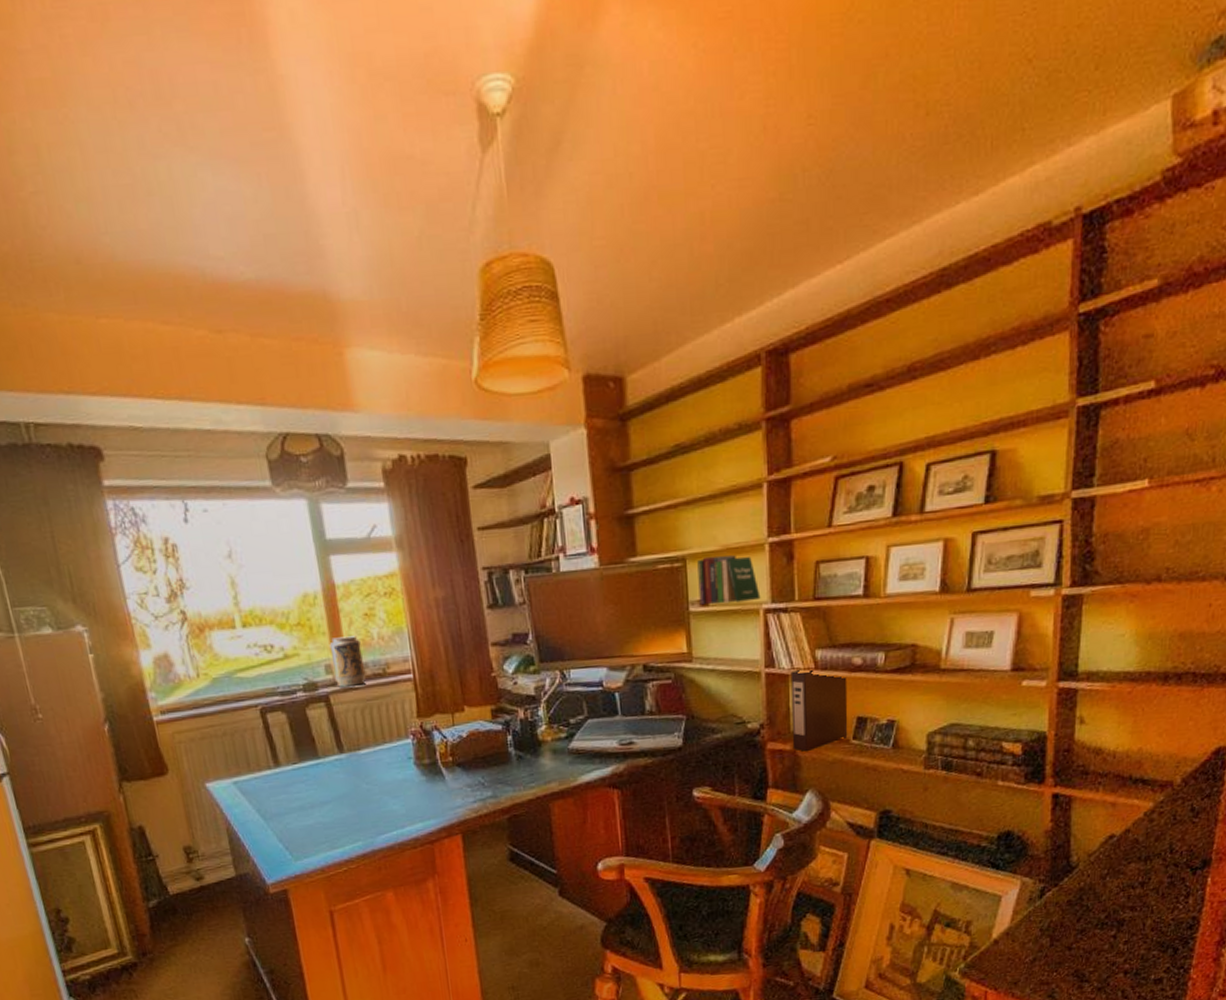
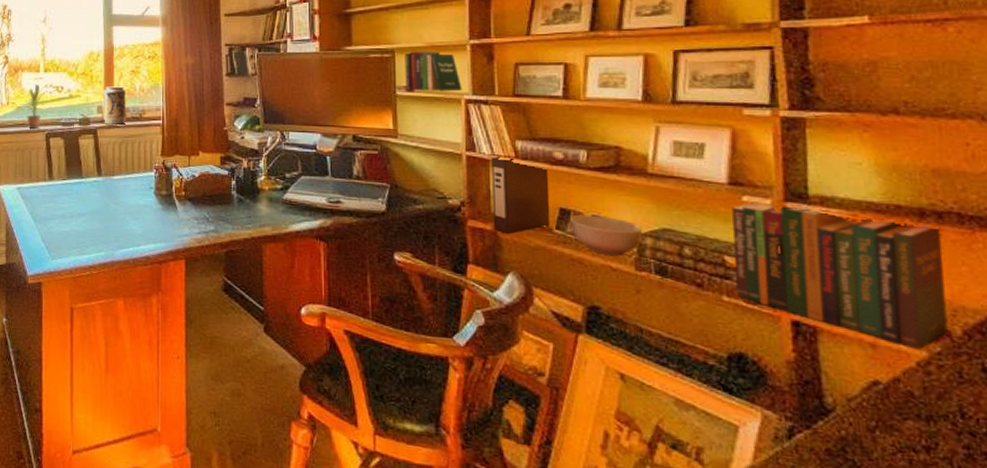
potted plant: none [221,641,258,705] -> present [25,82,51,129]
bowl: none [867,719,933,759] -> present [571,214,643,256]
books: none [1009,682,1179,802] -> present [732,200,948,350]

